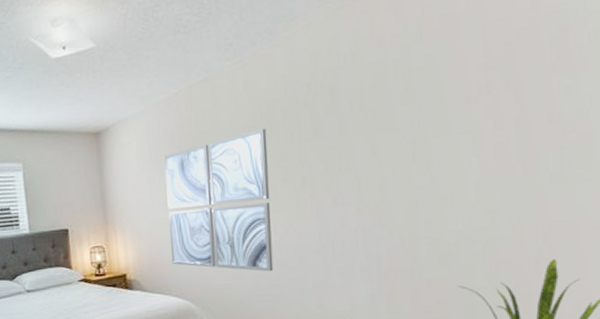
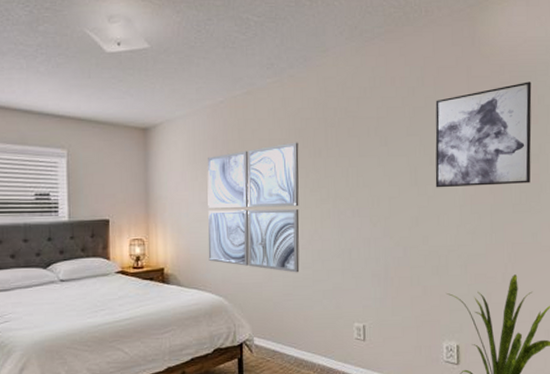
wall art: none [439,15,579,164] -> present [435,82,532,188]

